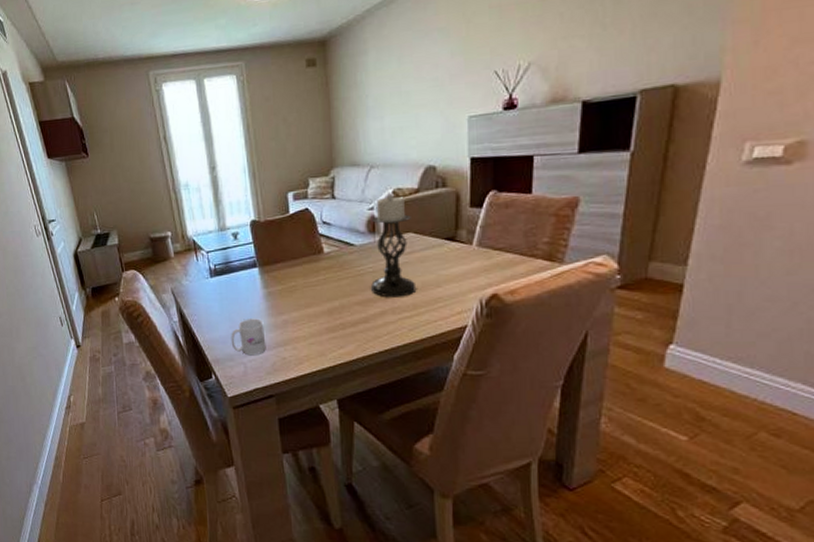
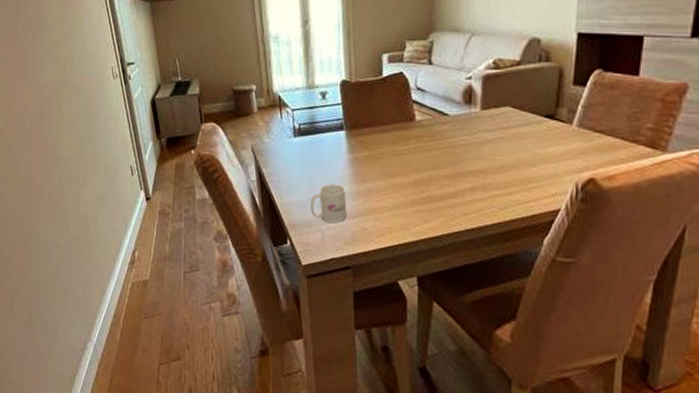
candle holder: present [371,195,417,298] -> none [463,65,511,174]

